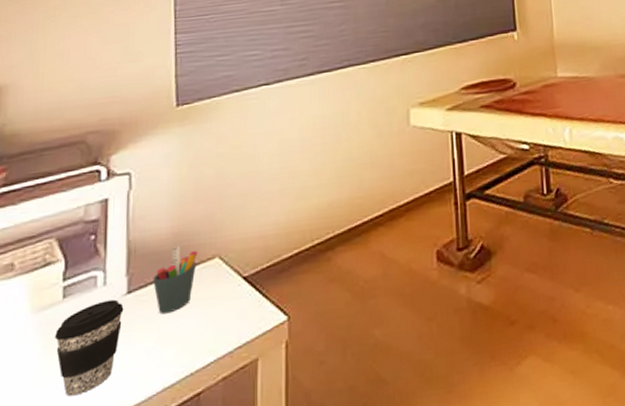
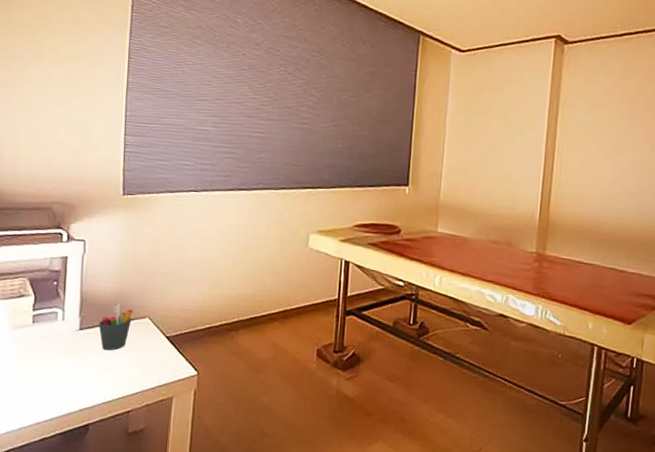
coffee cup: present [55,299,124,397] -> none [26,331,77,393]

